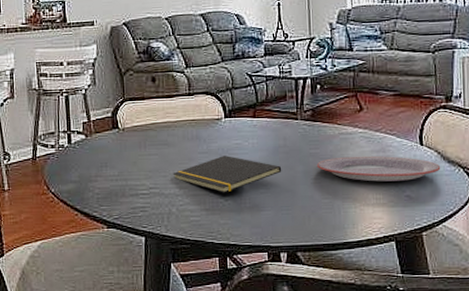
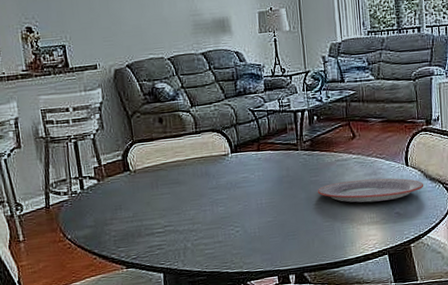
notepad: present [172,156,282,193] -> none [185,189,287,225]

